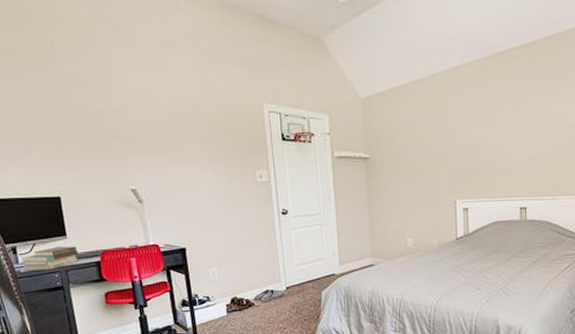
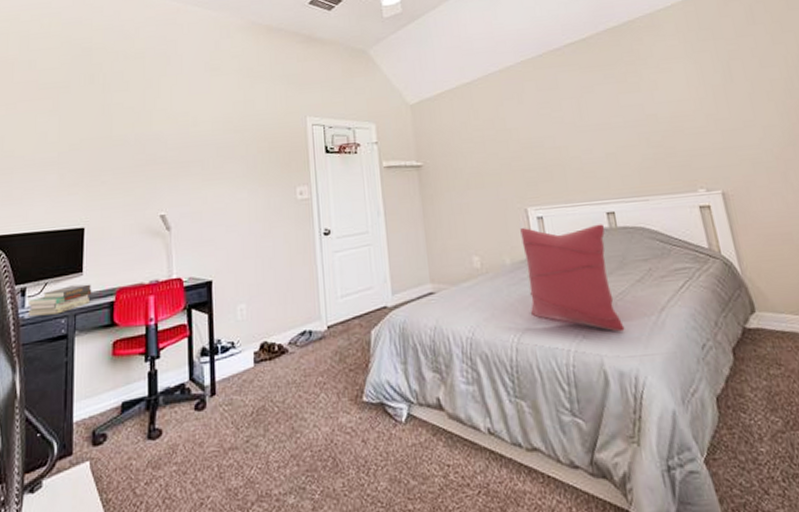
pillow: none [448,217,518,299] -> present [520,224,625,332]

